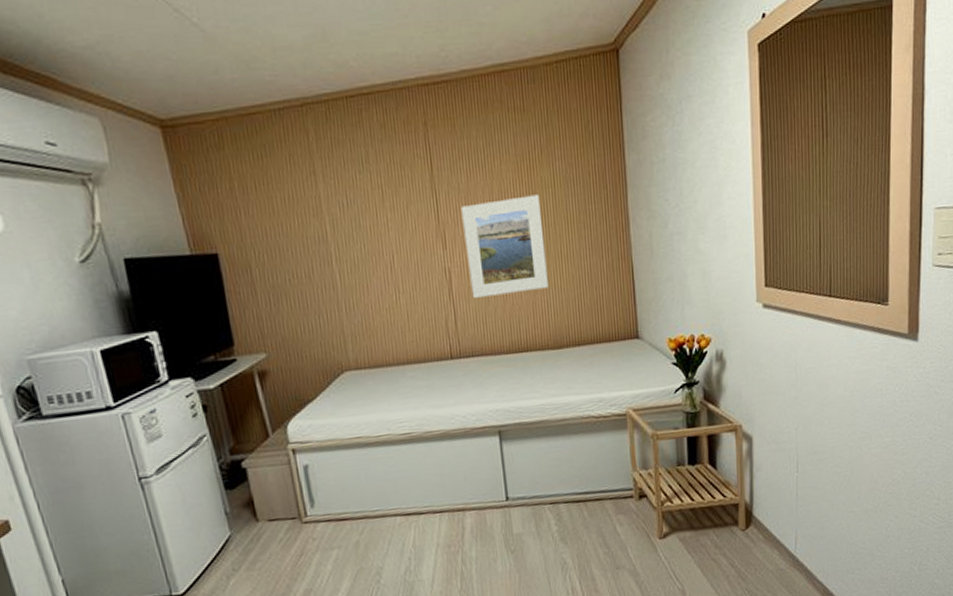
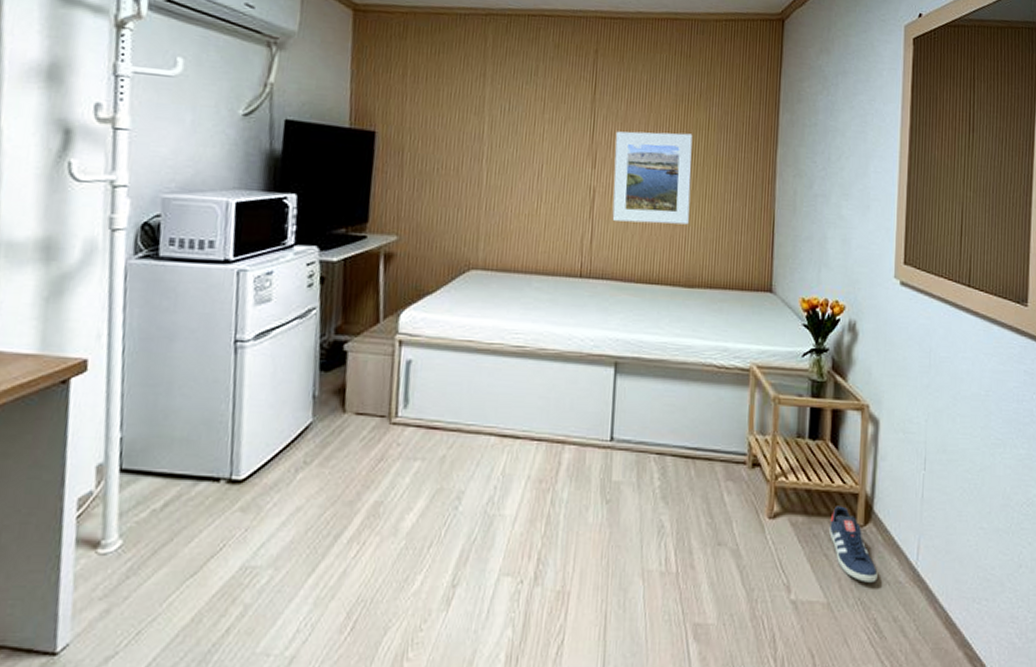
sneaker: none [715,516,761,575] -> present [829,506,878,582]

